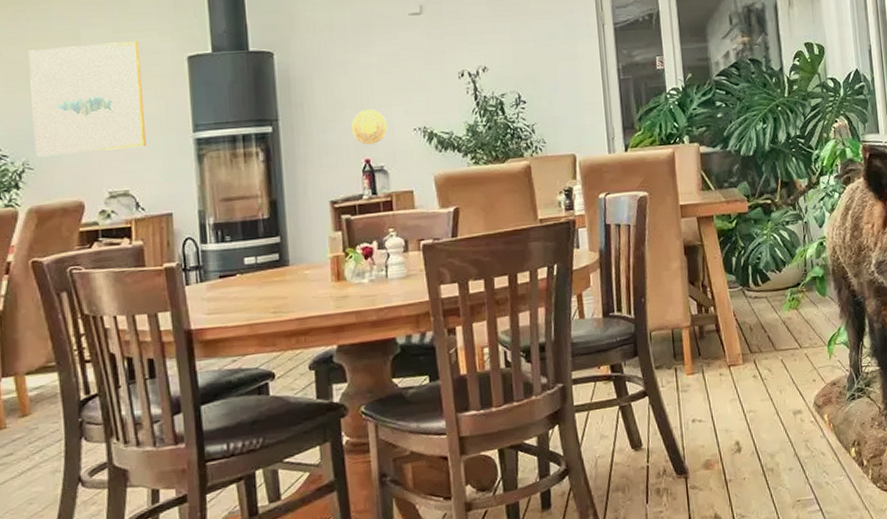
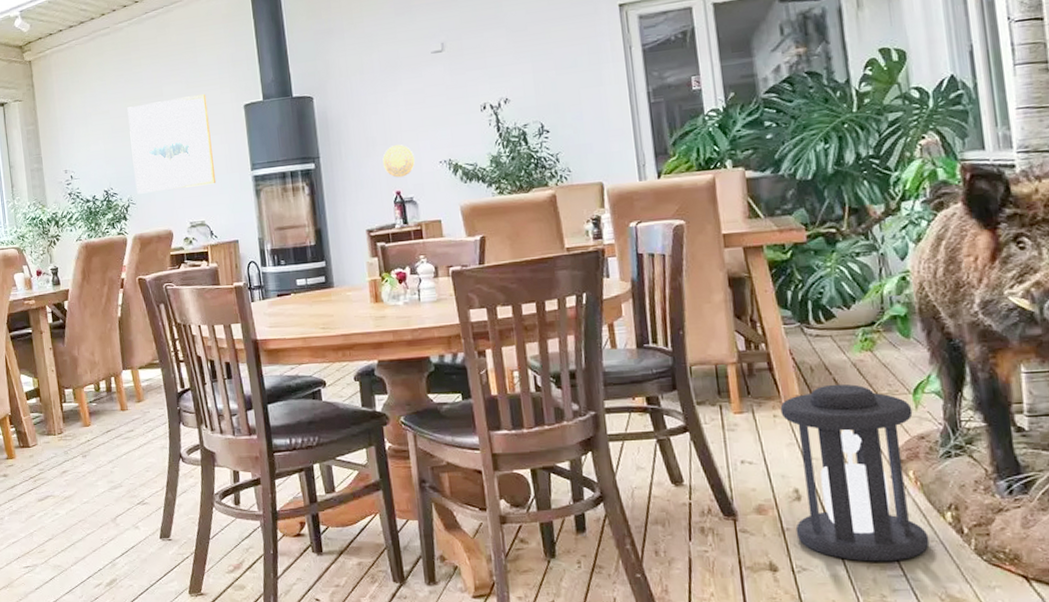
lantern: none [725,340,839,503] -> present [780,384,930,562]

